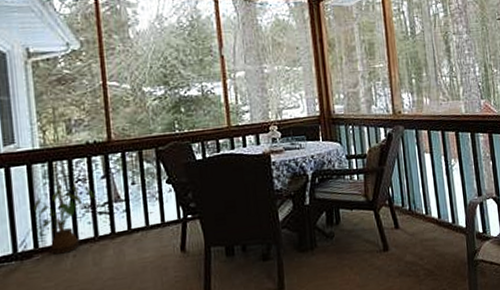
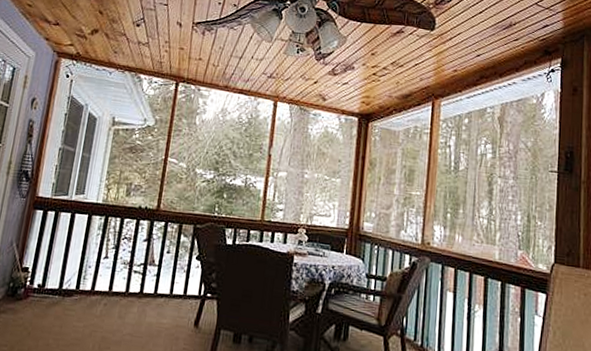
house plant: present [33,185,95,255] -> none [84,241,135,300]

